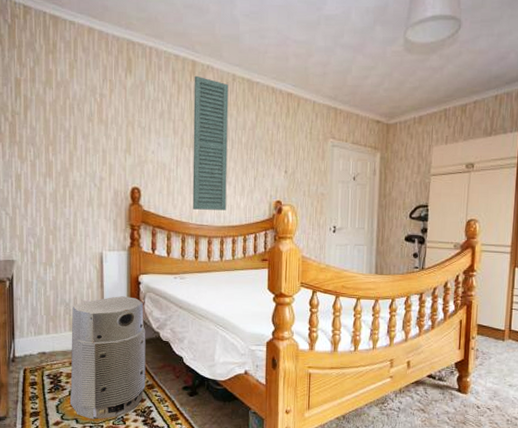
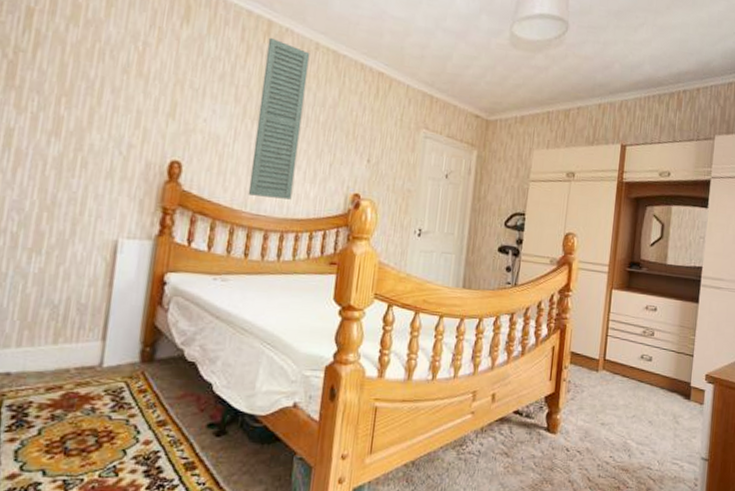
air purifier: present [69,296,146,420] -> none [36,299,167,471]

